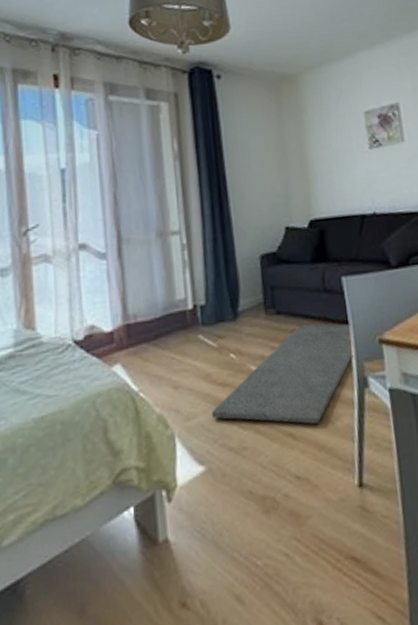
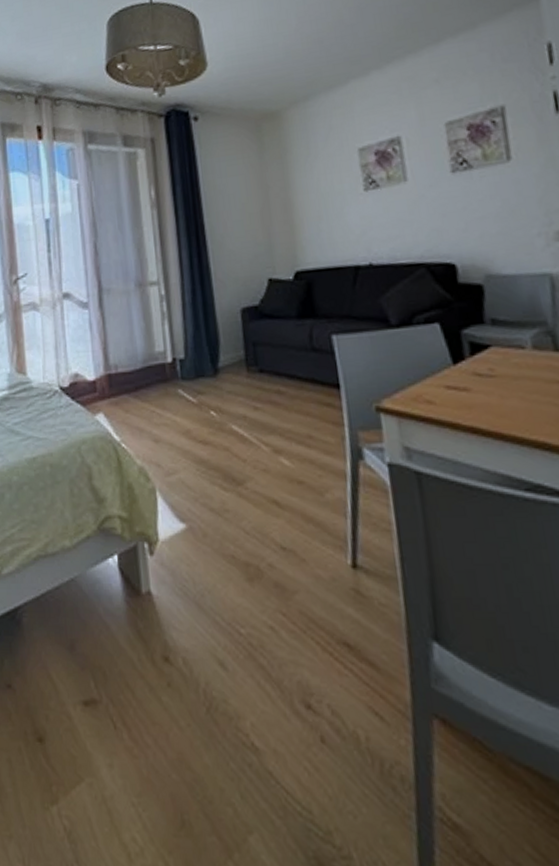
rug: present [211,323,354,424] -> none [191,385,346,494]

